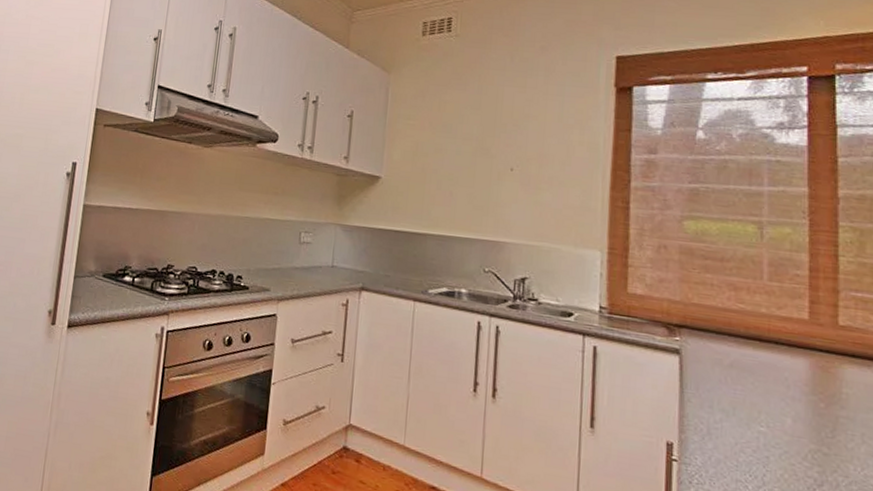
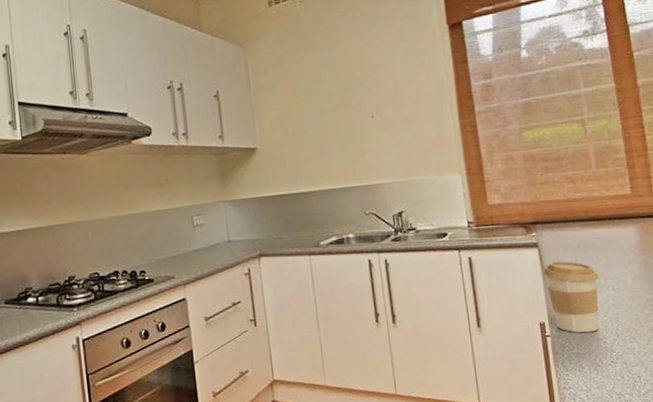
coffee cup: none [681,375,750,471] -> present [543,261,599,333]

